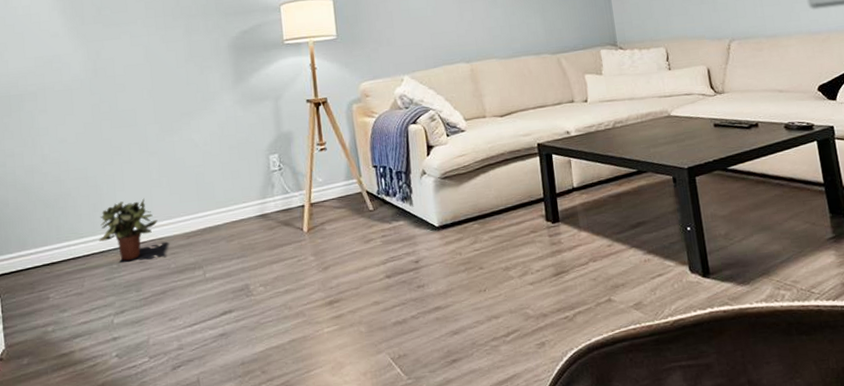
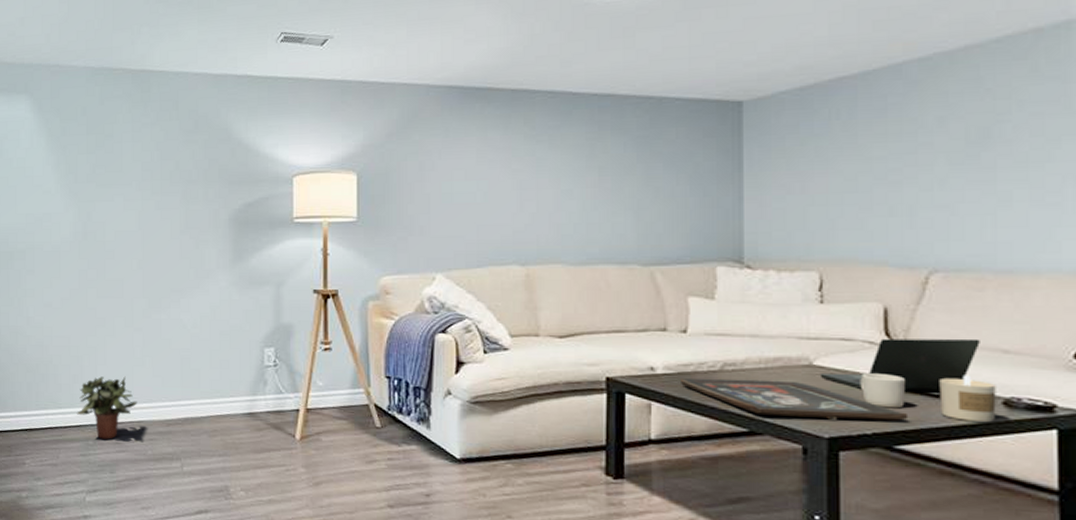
religious icon: none [588,129,733,158] -> present [681,378,909,421]
laptop: none [676,84,766,129] -> present [819,338,980,392]
mug: none [700,116,729,141] -> present [860,373,907,409]
candle: none [746,110,782,143] -> present [939,375,996,423]

